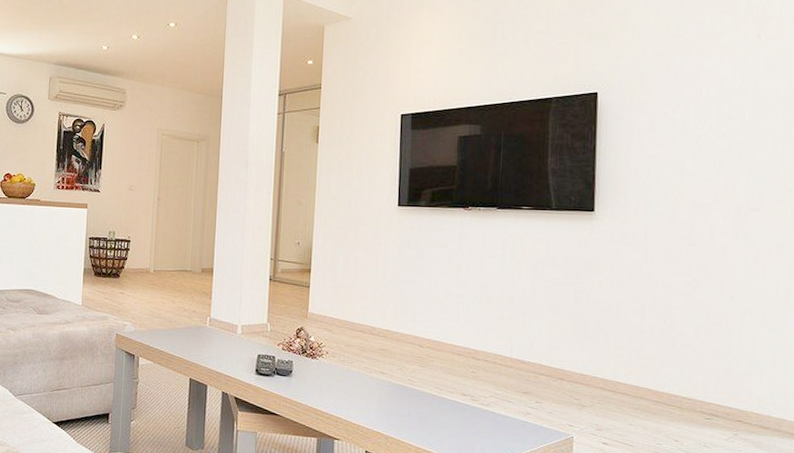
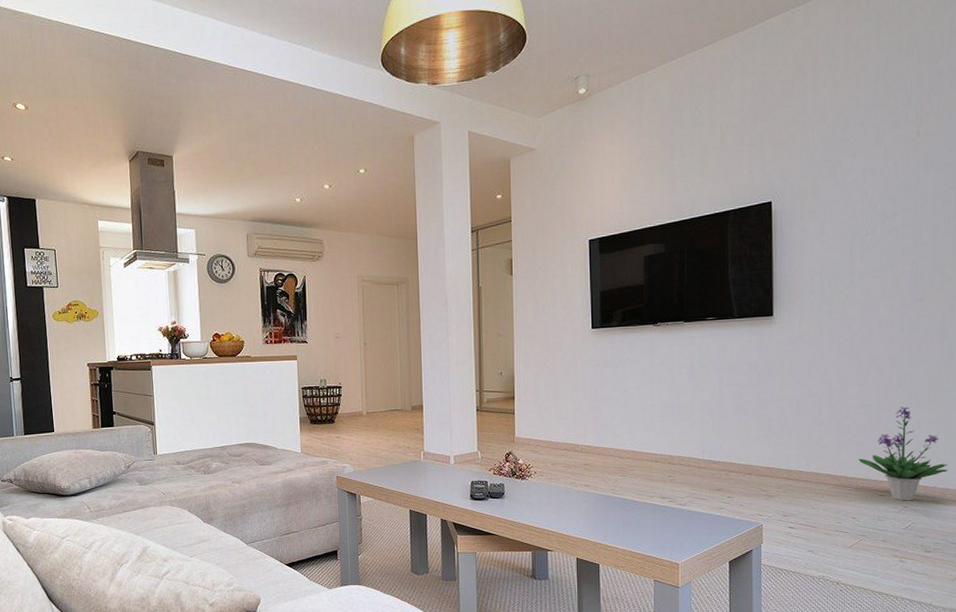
potted plant: none [683,323,784,429] -> present [858,406,947,501]

